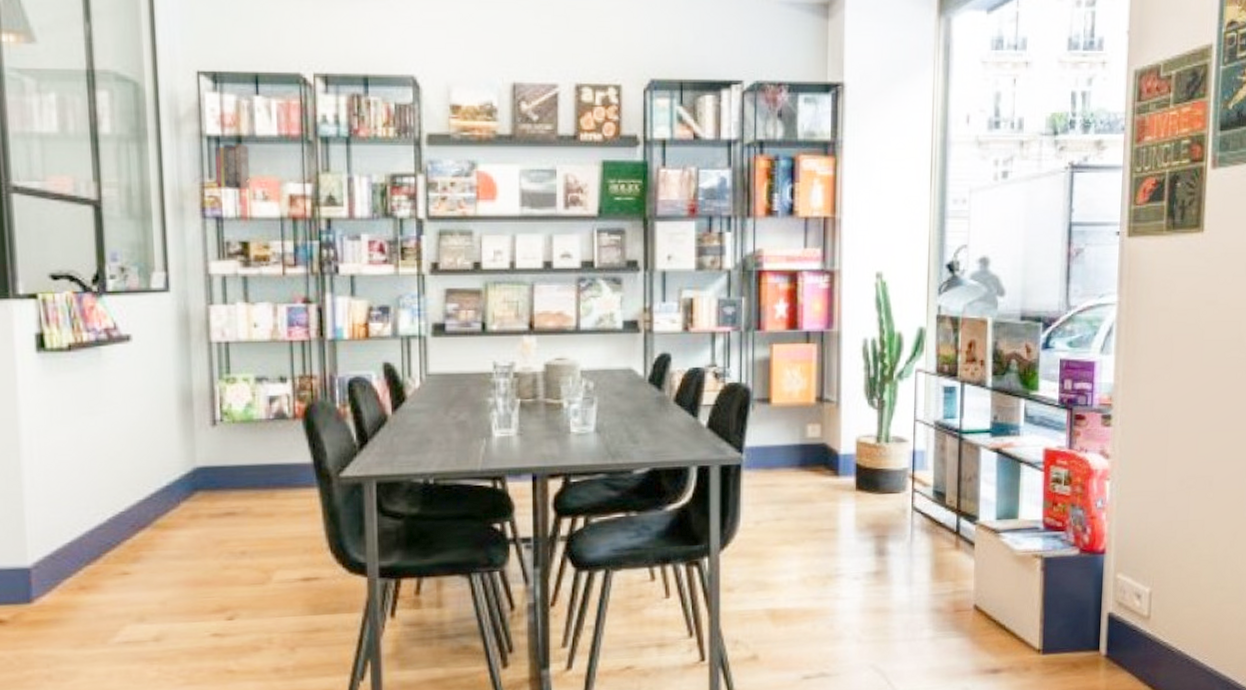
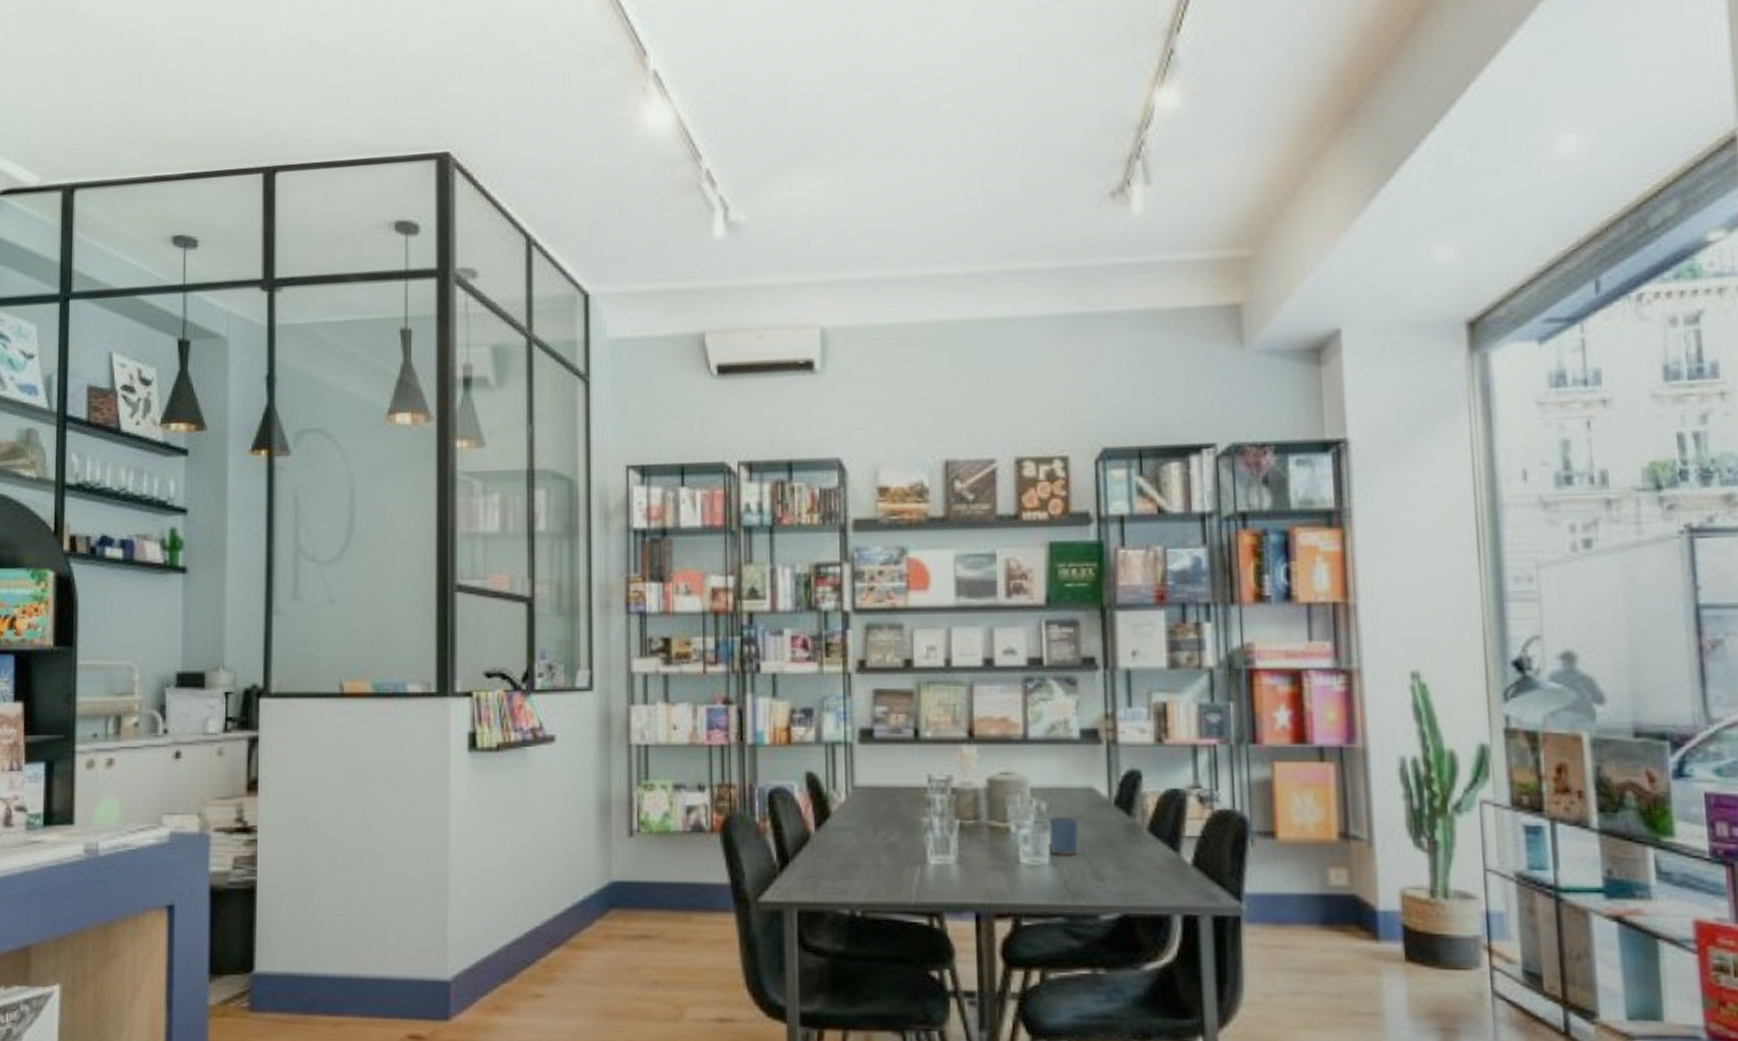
mug: none [595,393,618,424] -> present [1049,816,1078,855]

